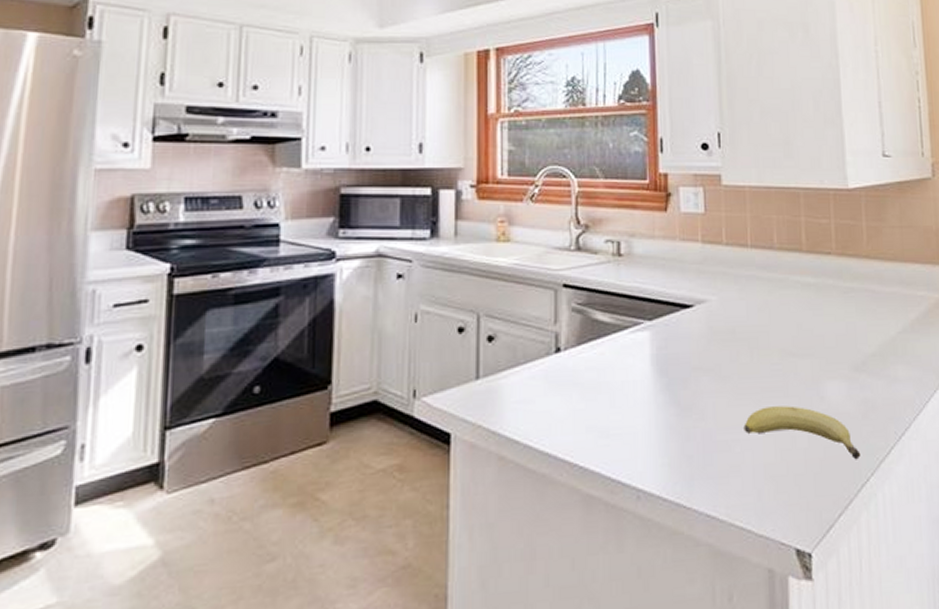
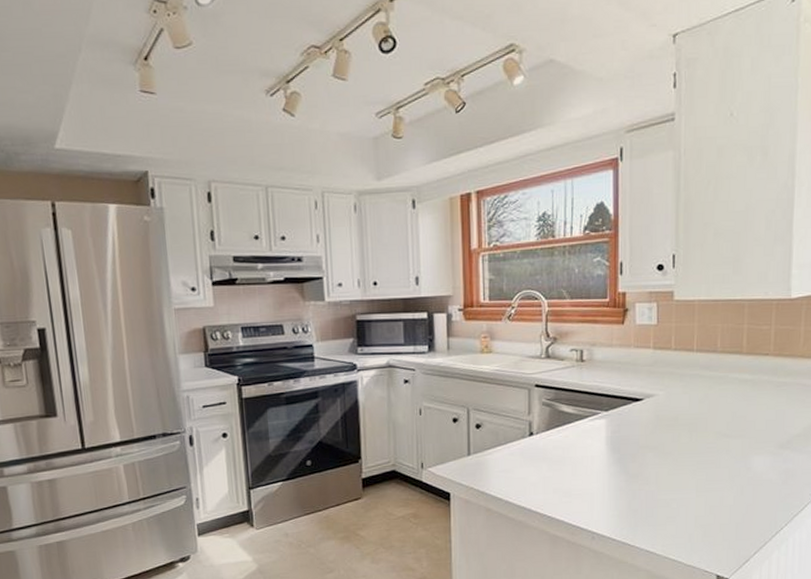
fruit: present [744,406,861,460] -> none [680,474,778,514]

